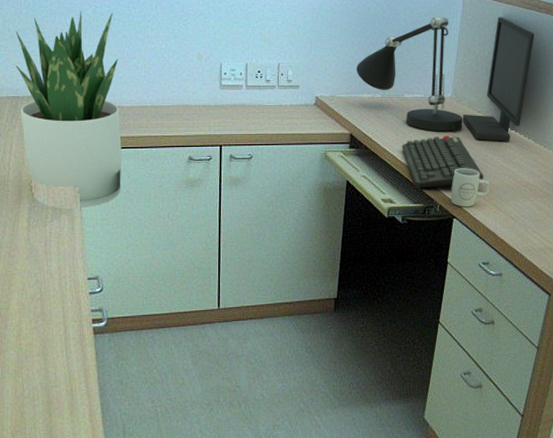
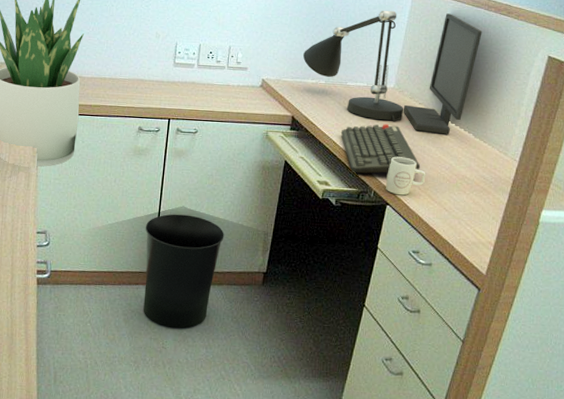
waste bin: none [205,246,290,366] -> present [143,214,224,329]

